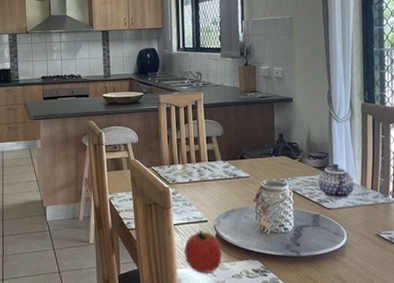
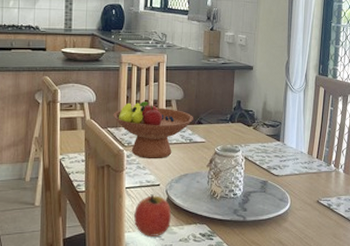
fruit bowl: none [156,139,235,196] -> present [113,101,193,159]
teapot: present [318,163,354,199] -> none [269,132,302,167]

